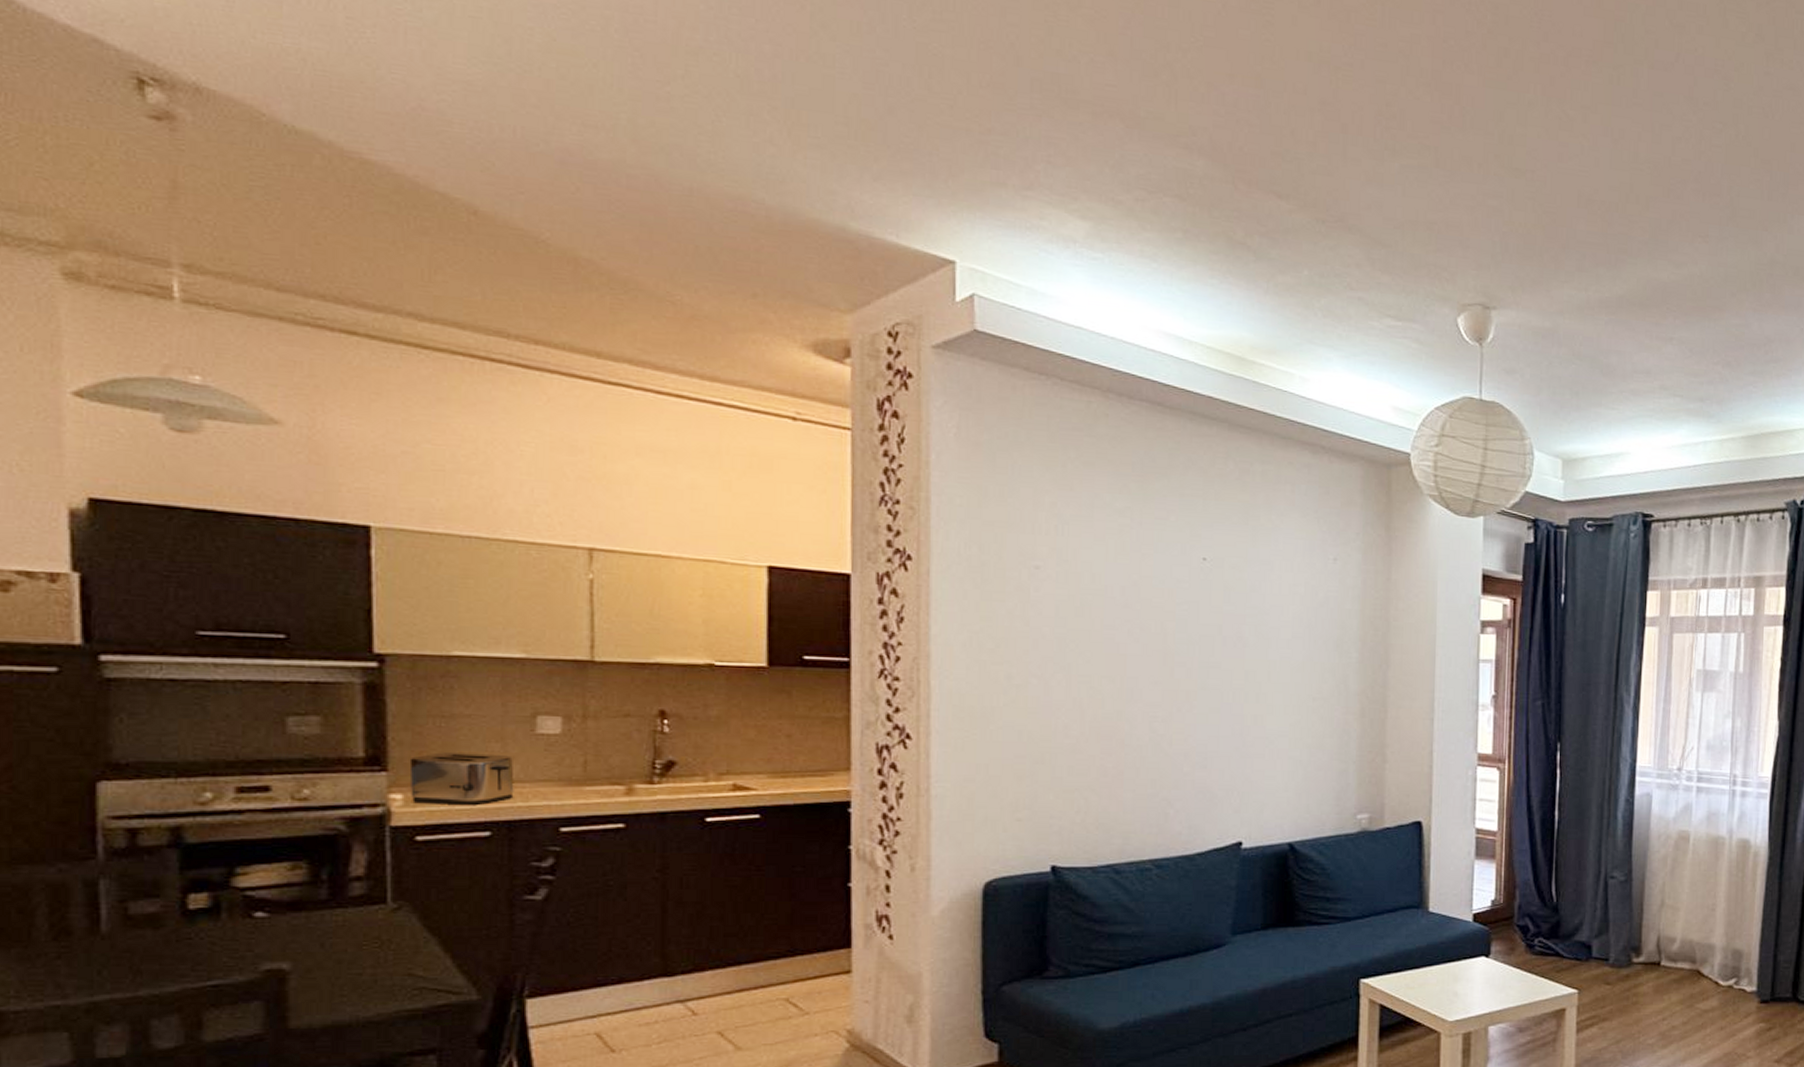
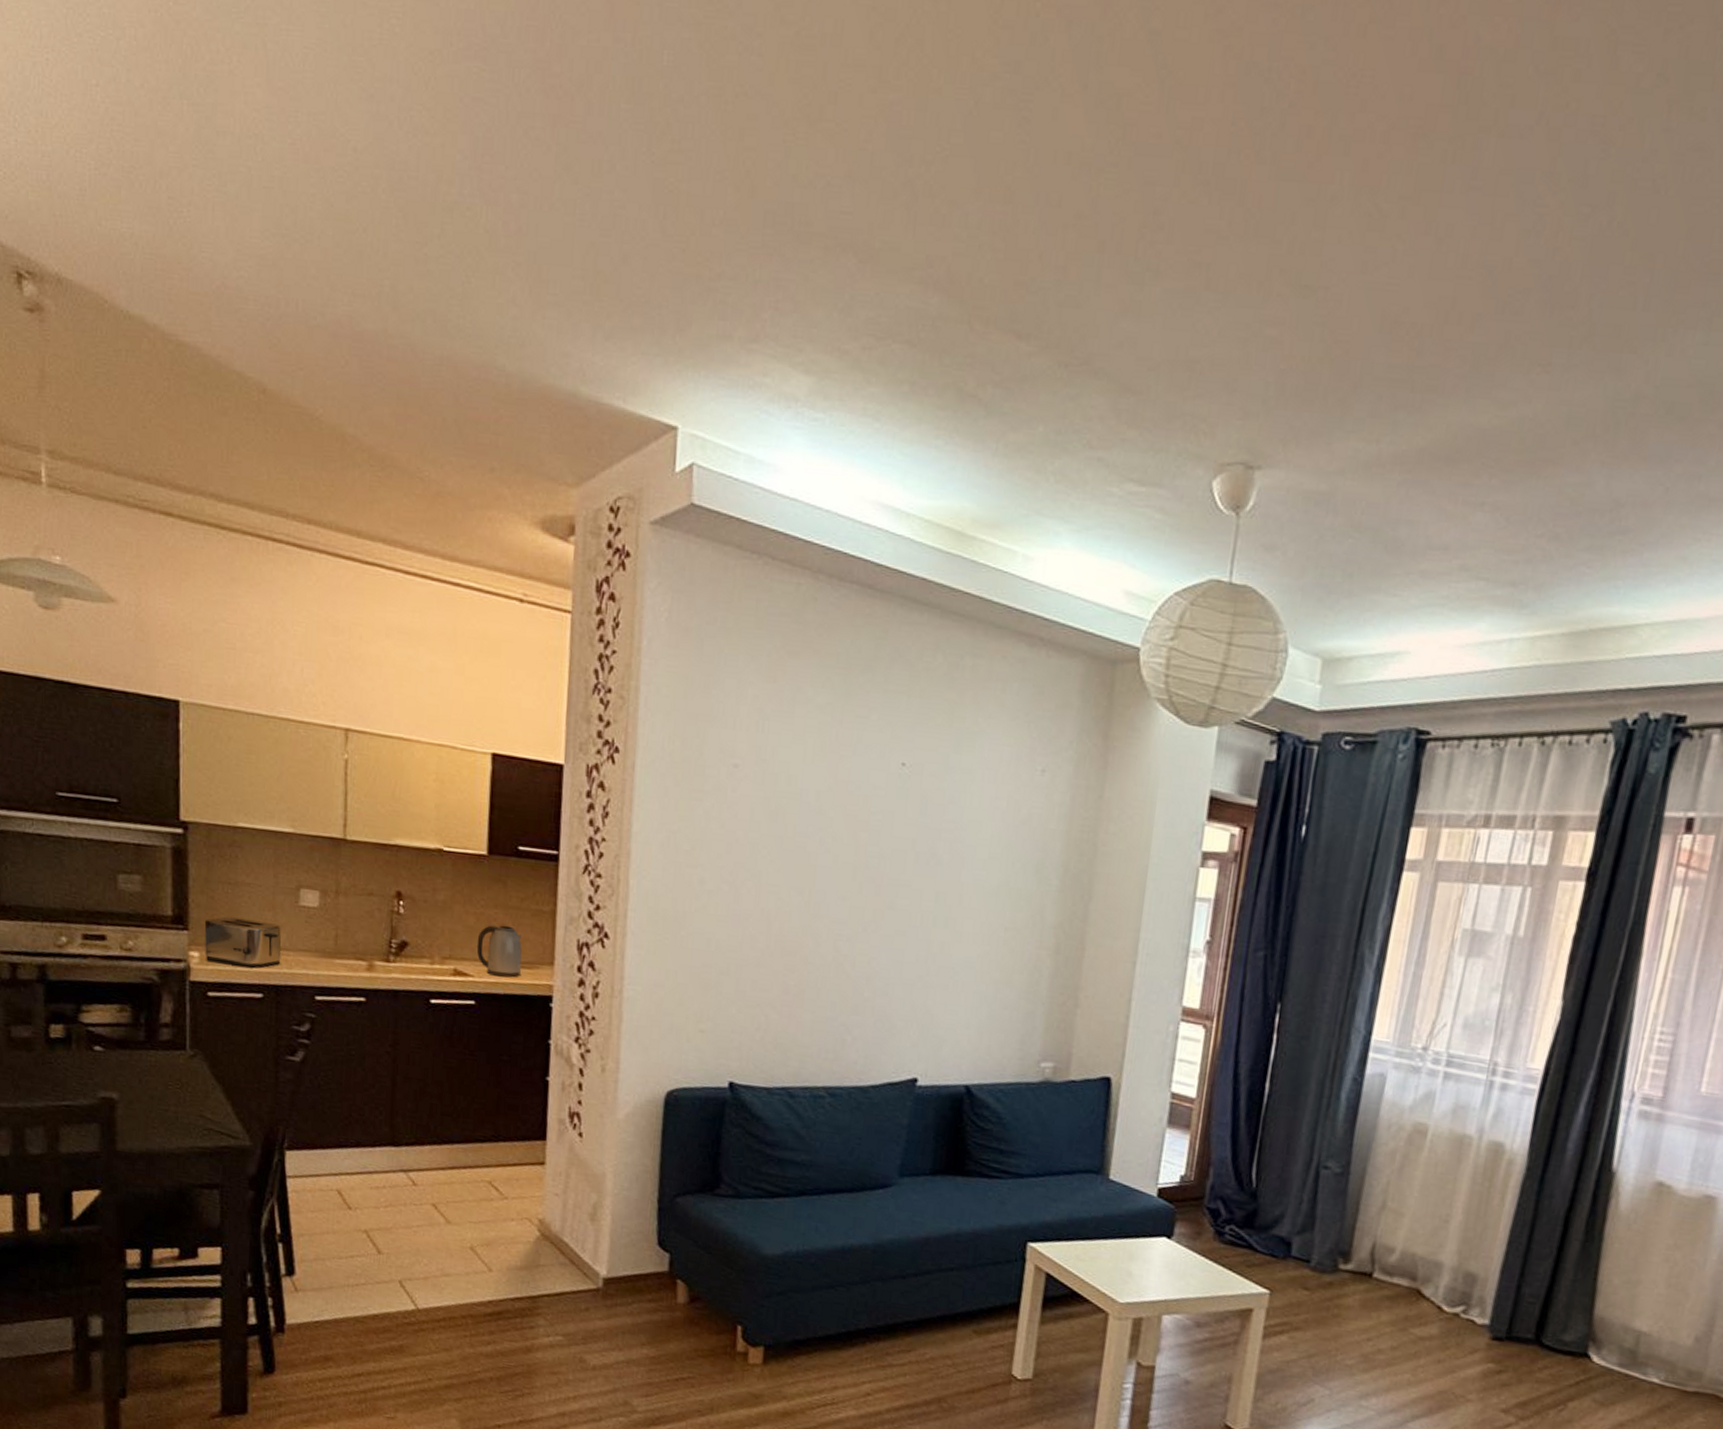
kettle: none [759,735,813,787] -> present [476,925,522,978]

